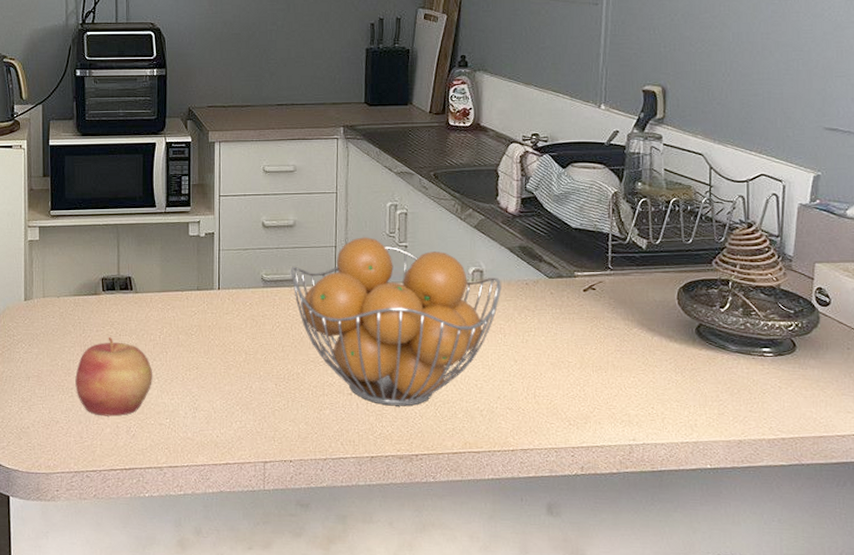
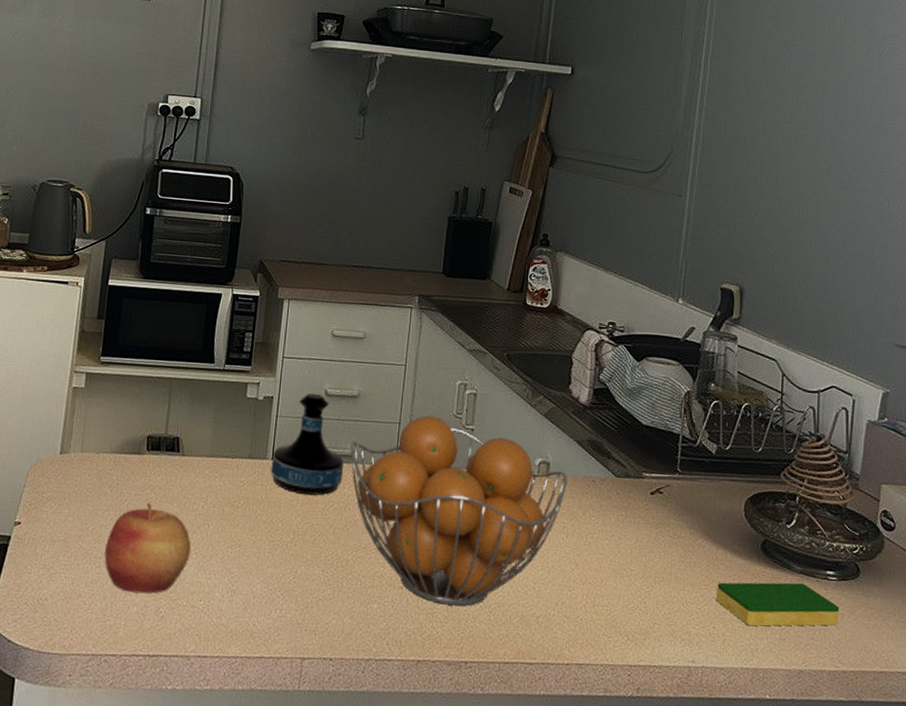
tequila bottle: none [218,226,287,318] -> present [271,393,344,495]
dish sponge: none [653,361,777,404] -> present [715,582,840,627]

